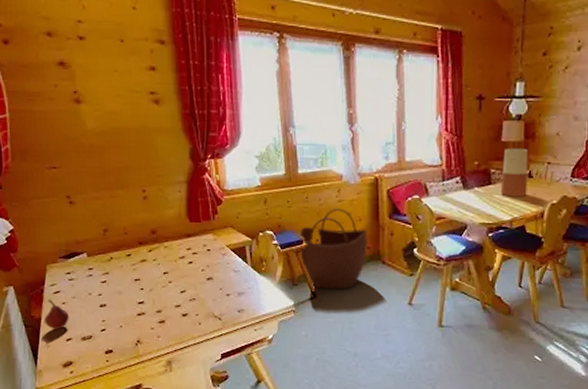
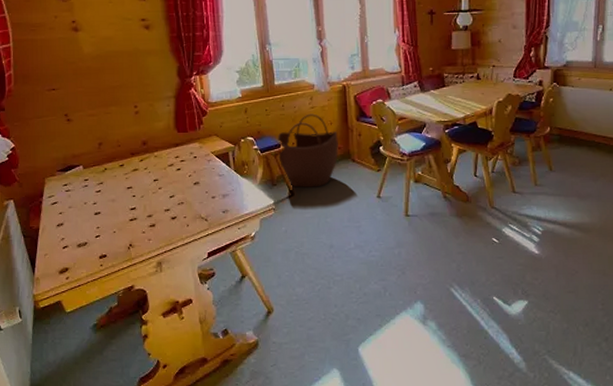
fruit: present [45,299,69,329] -> none [43,210,65,238]
vase: present [500,148,529,197] -> none [453,54,476,97]

